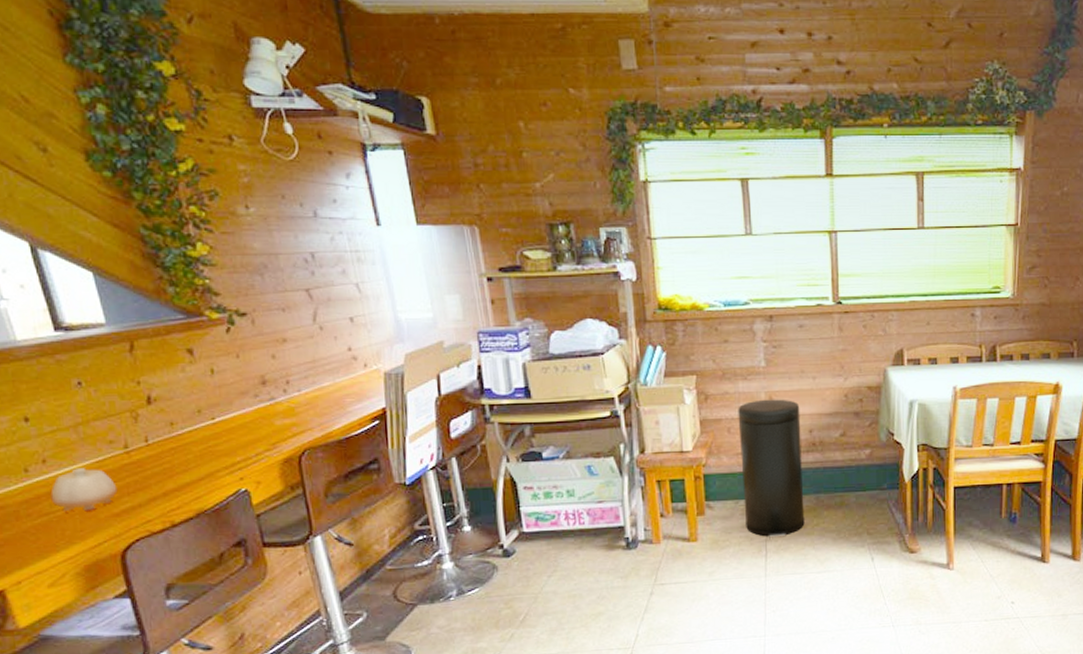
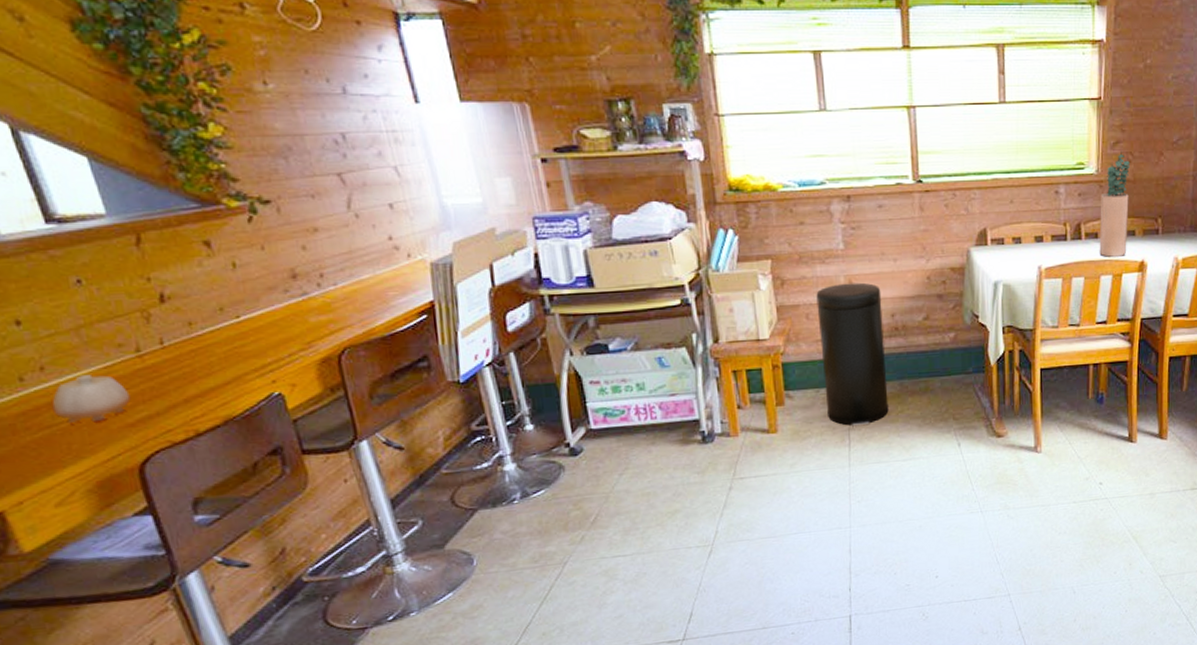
vase: none [1014,275,1047,380] -> present [1099,150,1131,258]

